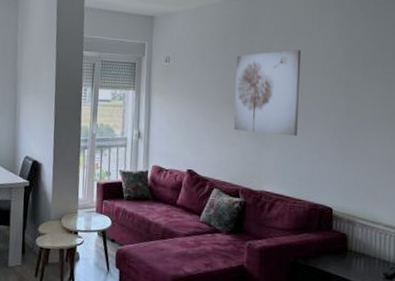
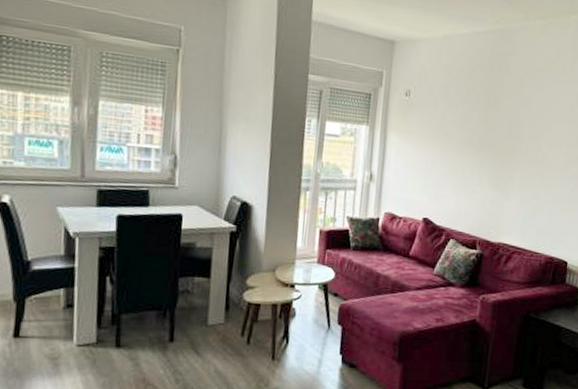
wall art: present [233,49,302,137] -> none [474,94,551,187]

